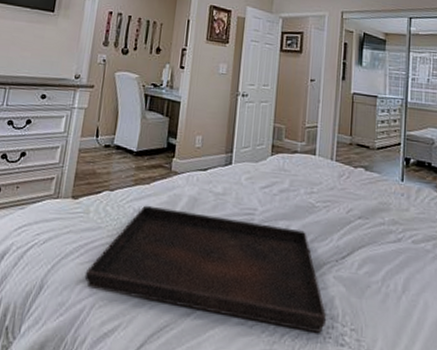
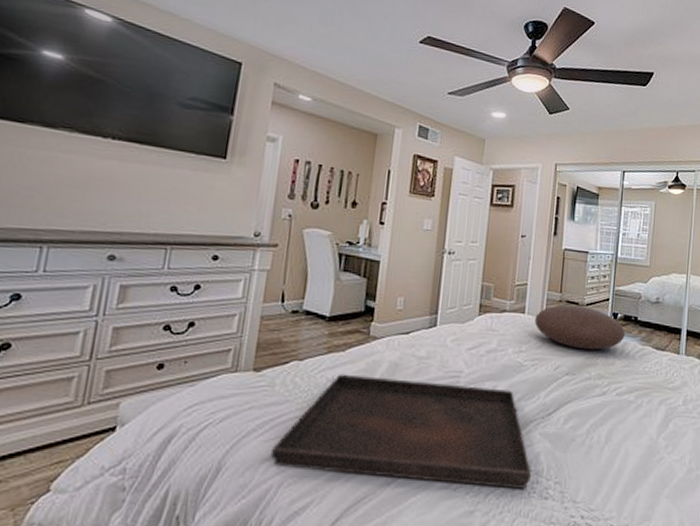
cushion: none [326,148,418,195] -> present [535,305,625,350]

